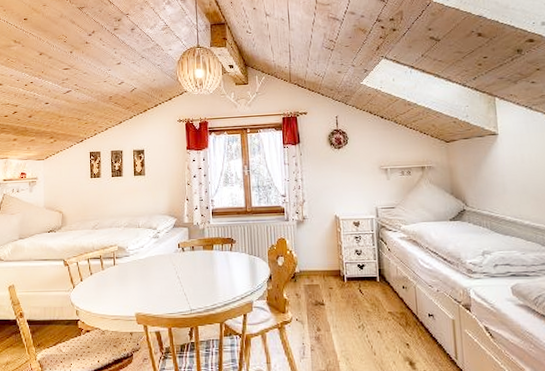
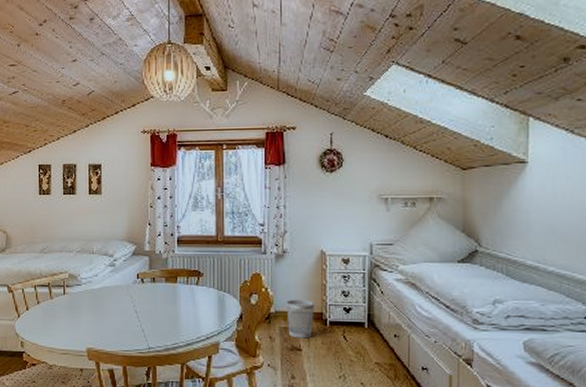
wastebasket: none [309,259,333,294] -> present [286,299,314,339]

